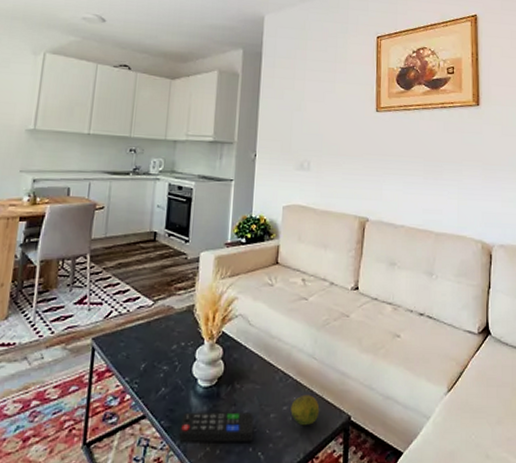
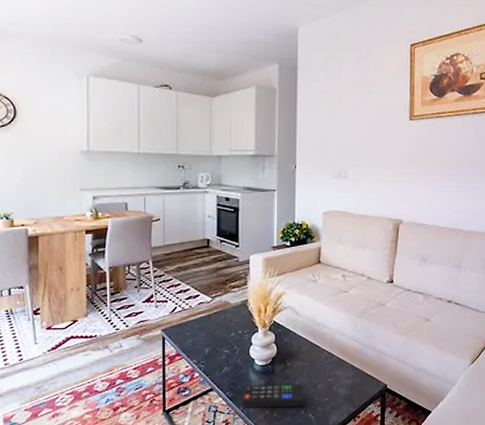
fruit: present [290,394,320,426] -> none [335,369,360,393]

